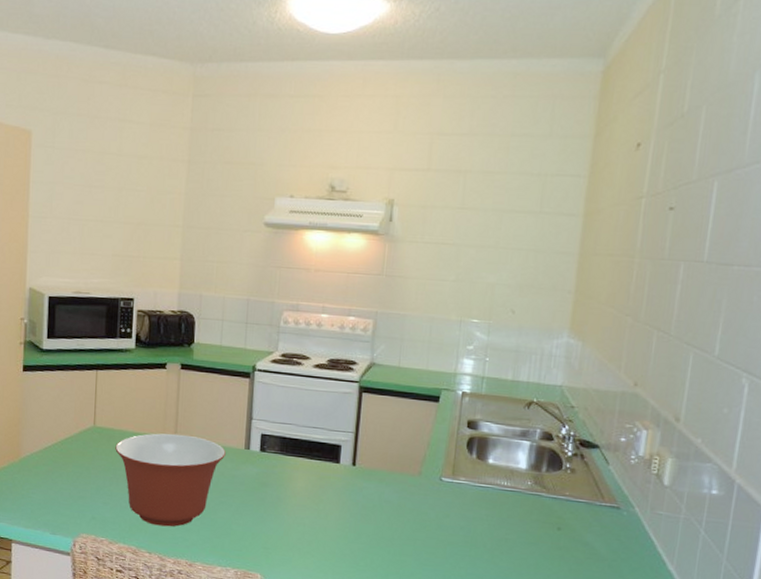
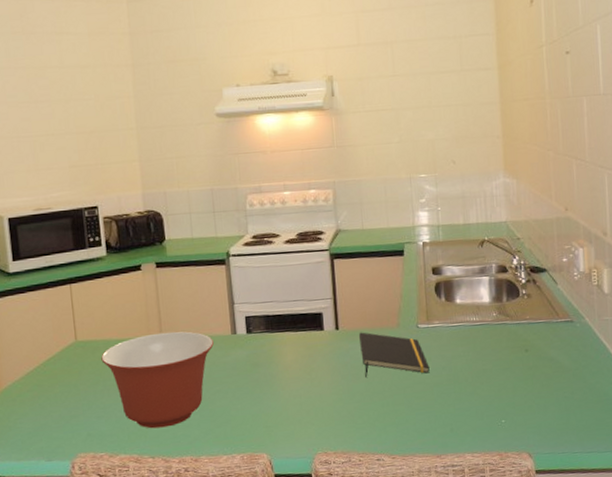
notepad: none [374,473,447,530] -> present [358,332,430,377]

